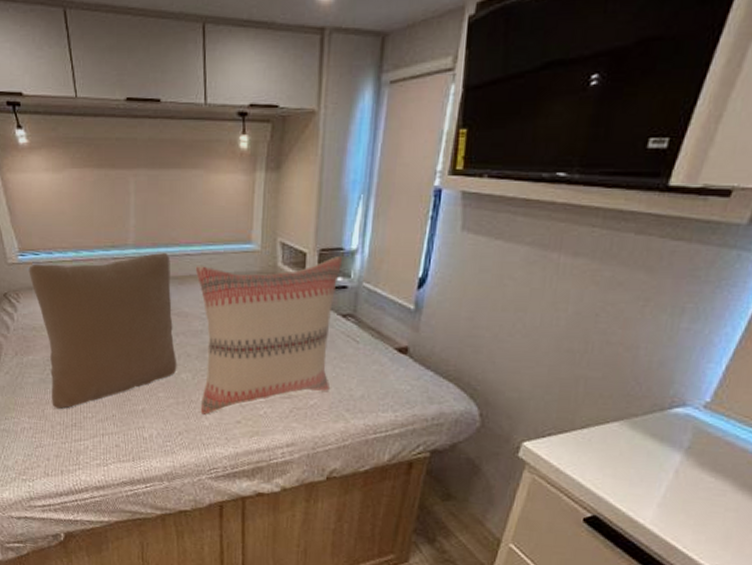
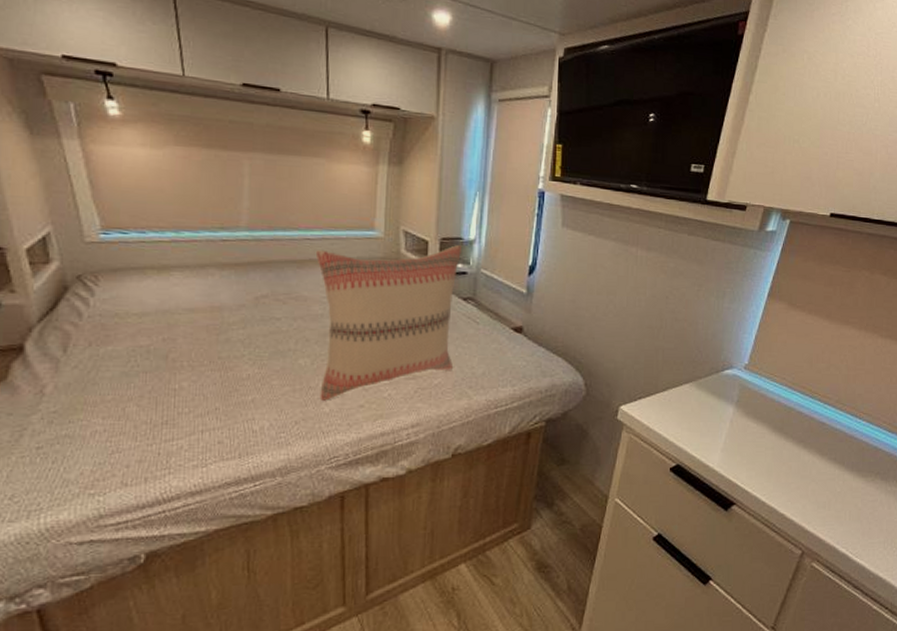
pillow: present [29,253,177,409] -> none [113,236,295,405]

